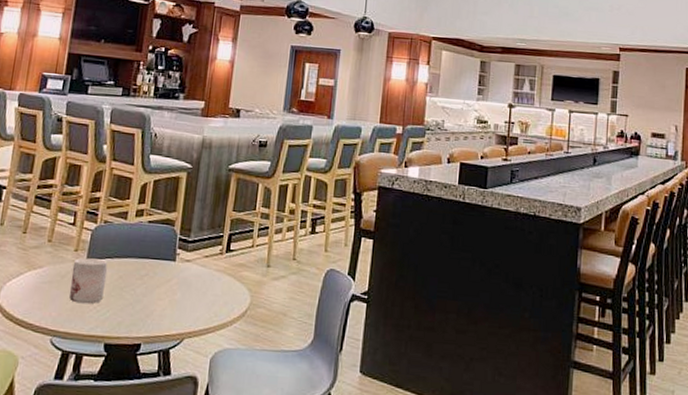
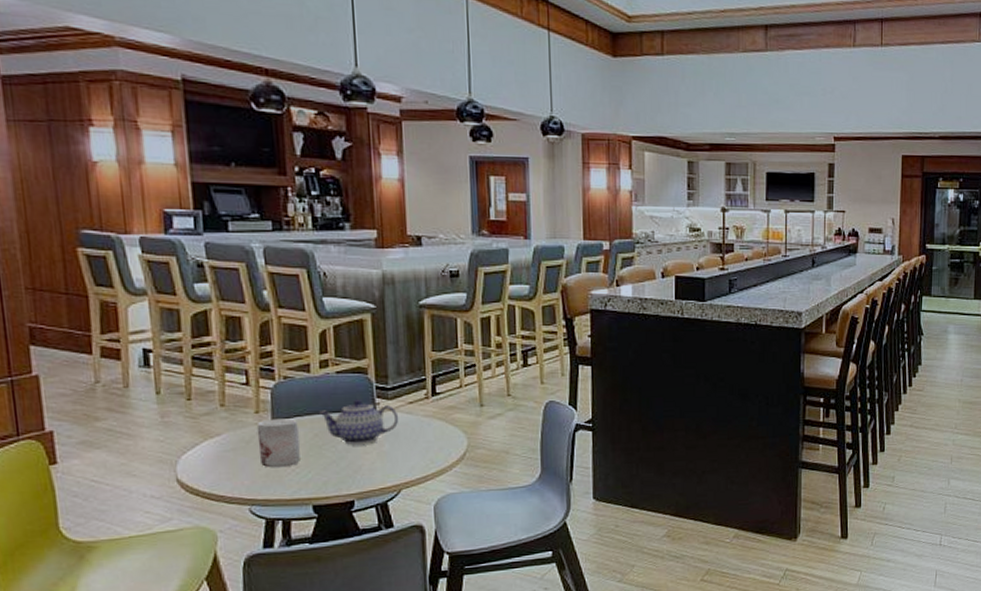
teapot: none [126,247,194,292] -> present [318,399,399,446]

